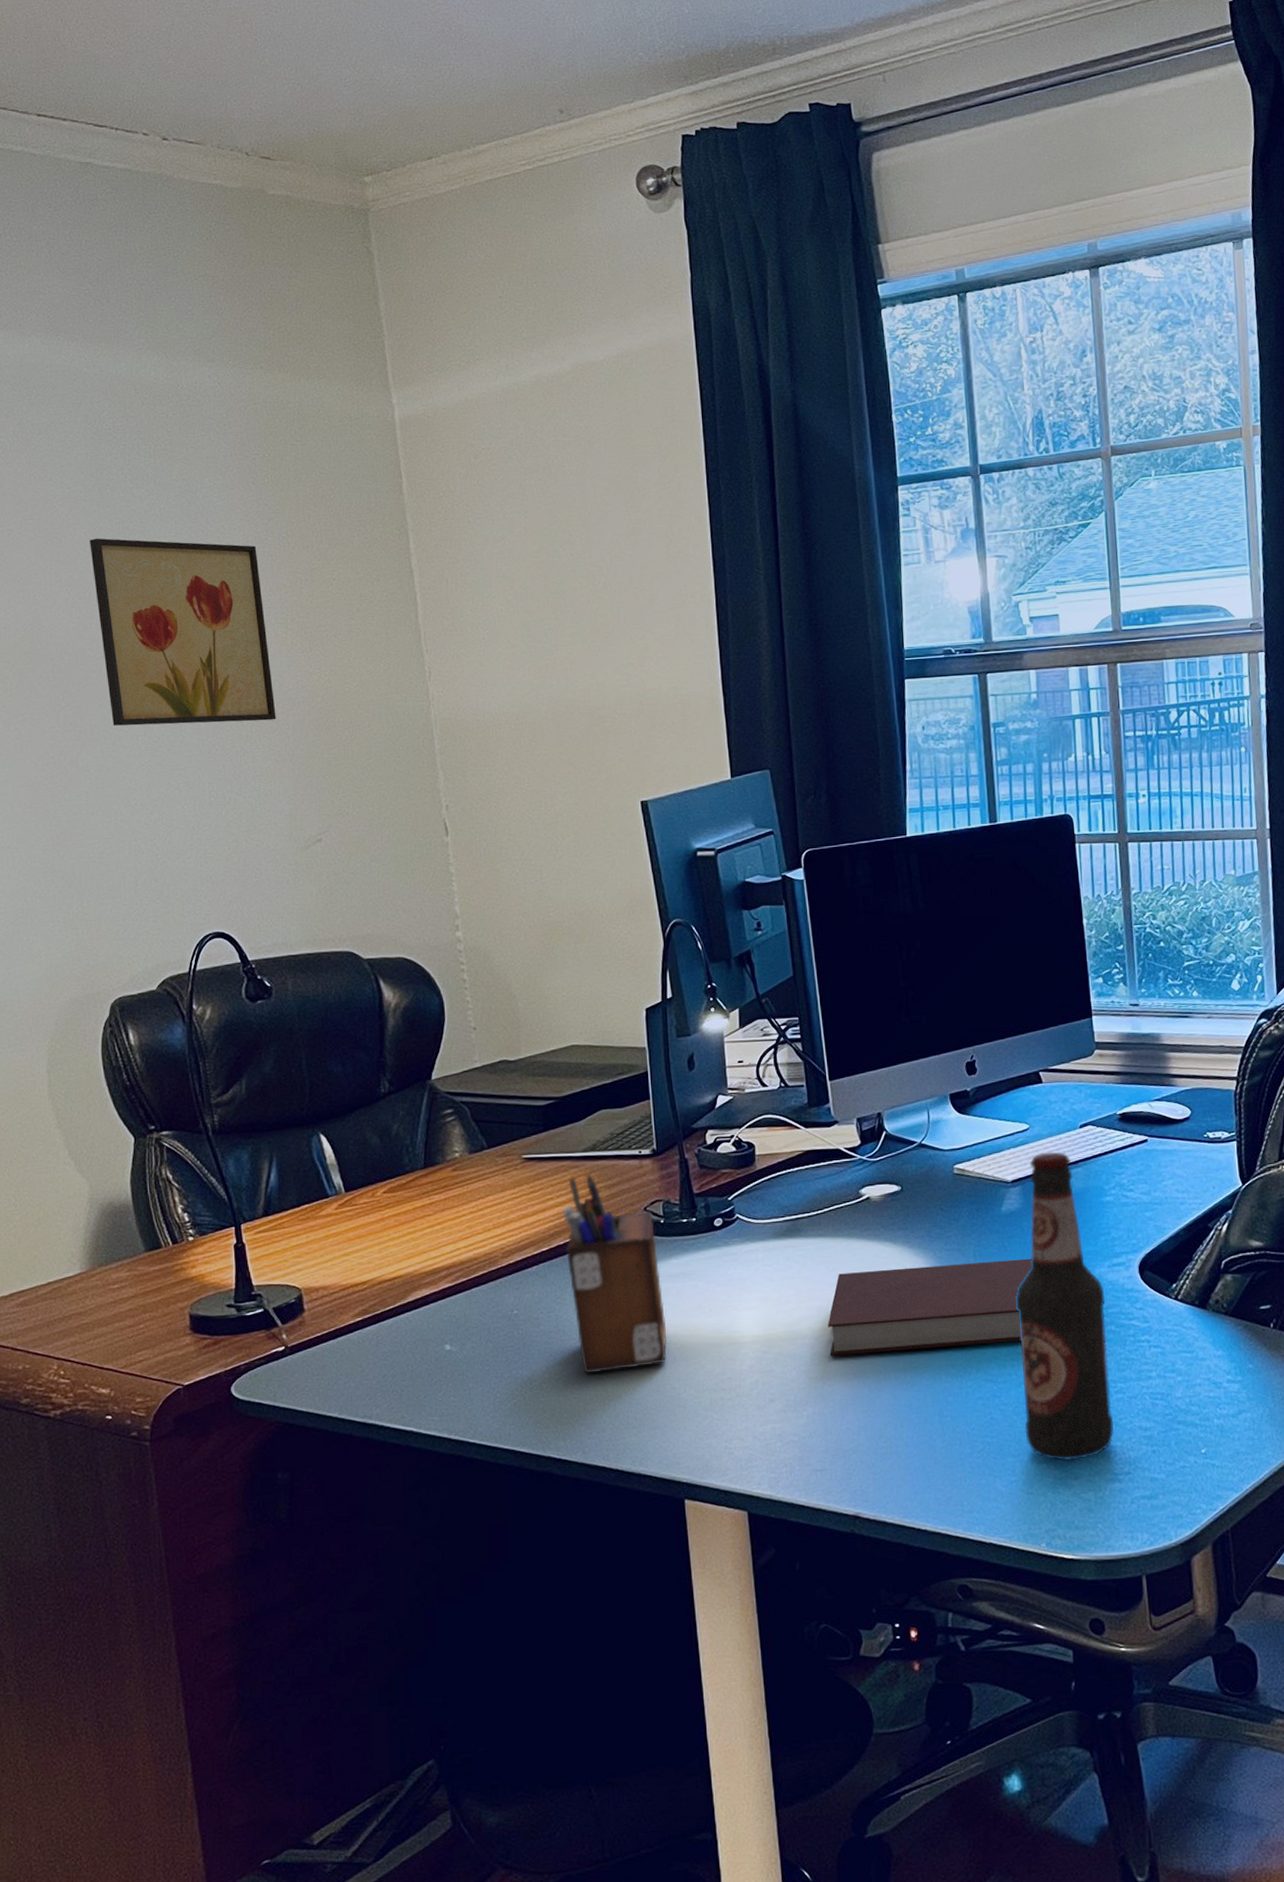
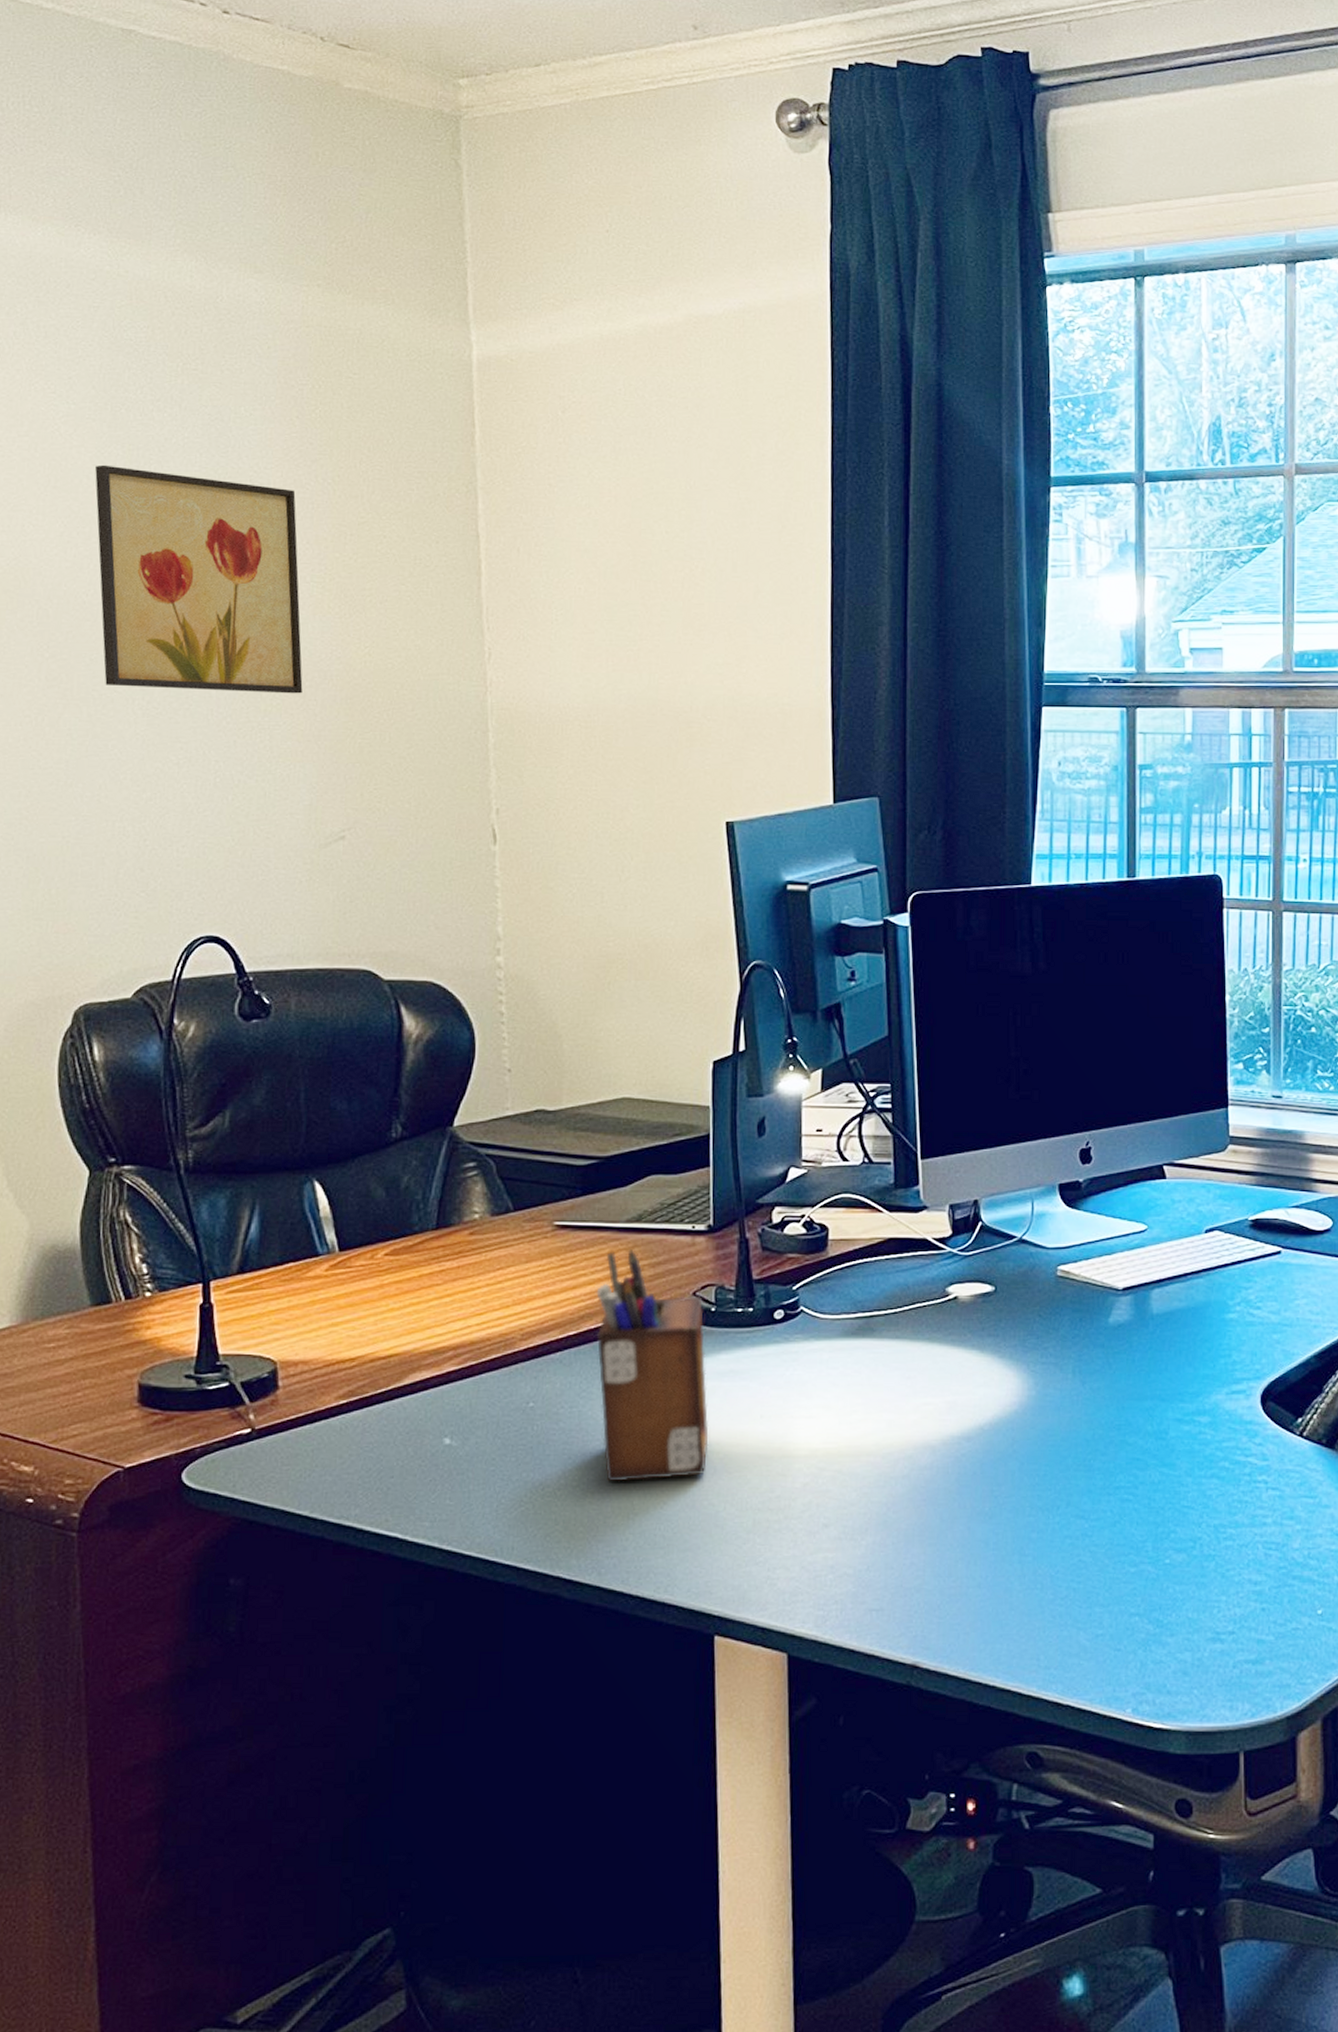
notebook: present [828,1258,1033,1356] -> none [897,1379,1140,1478]
bottle: present [1016,1151,1115,1461] -> none [1117,1258,1220,1614]

